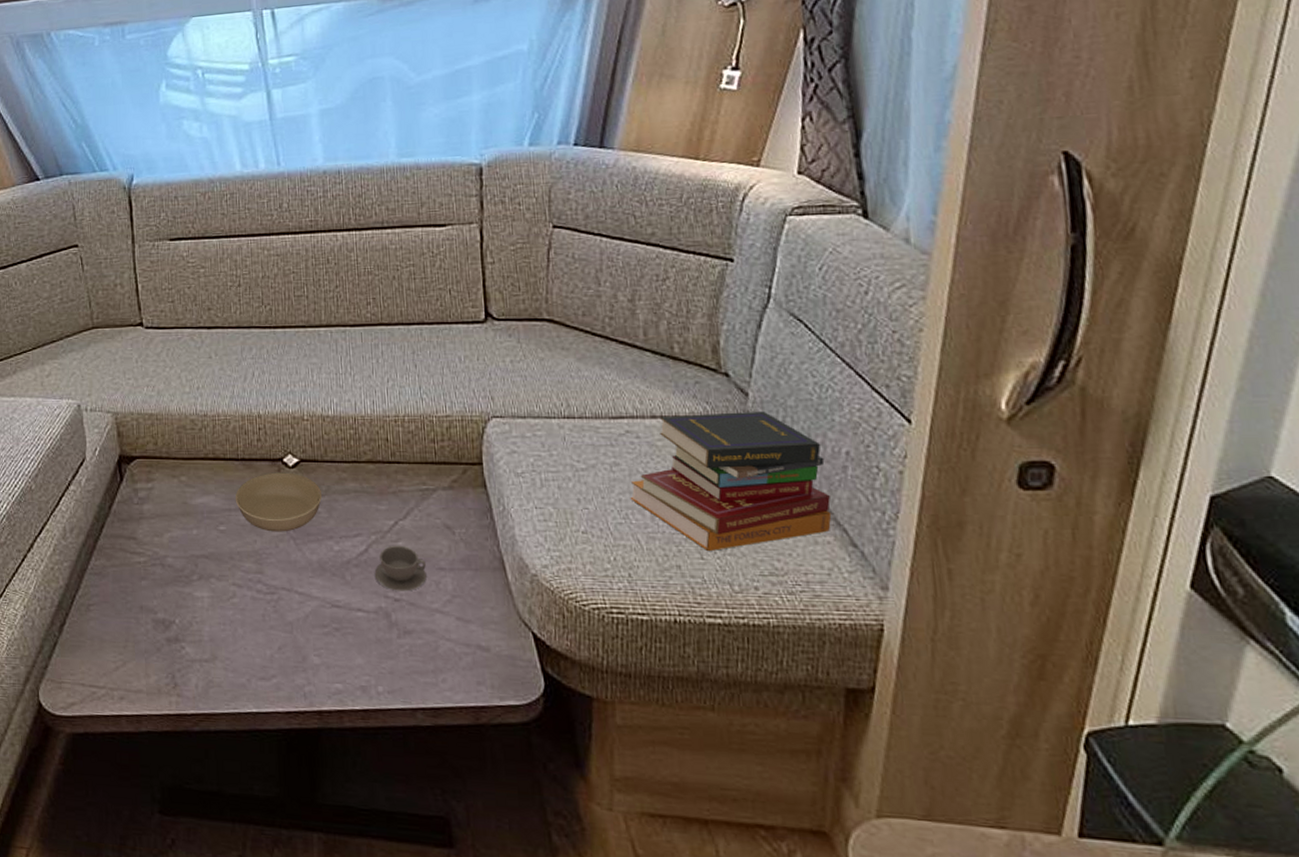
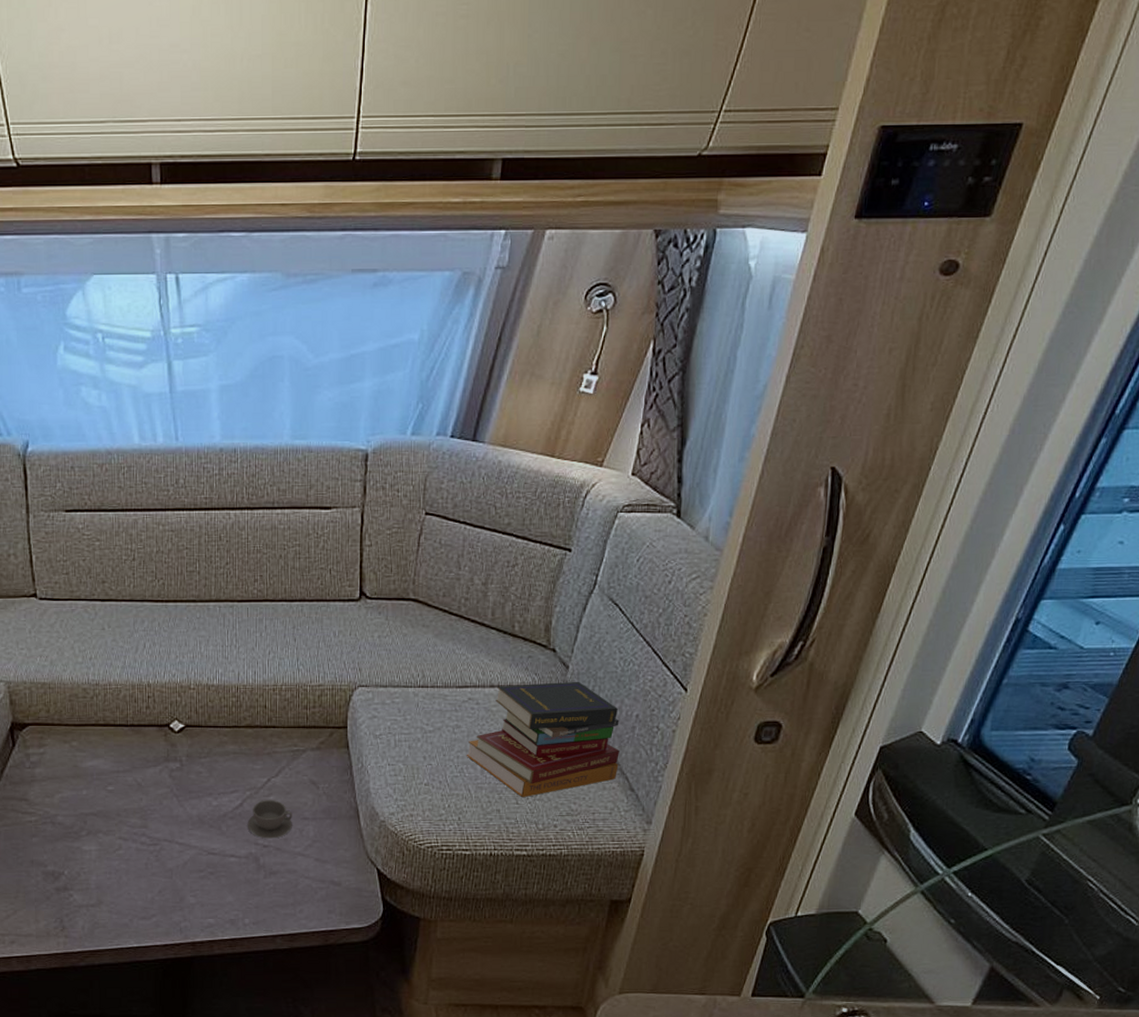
bowl: present [235,472,323,532] -> none [123,737,205,791]

